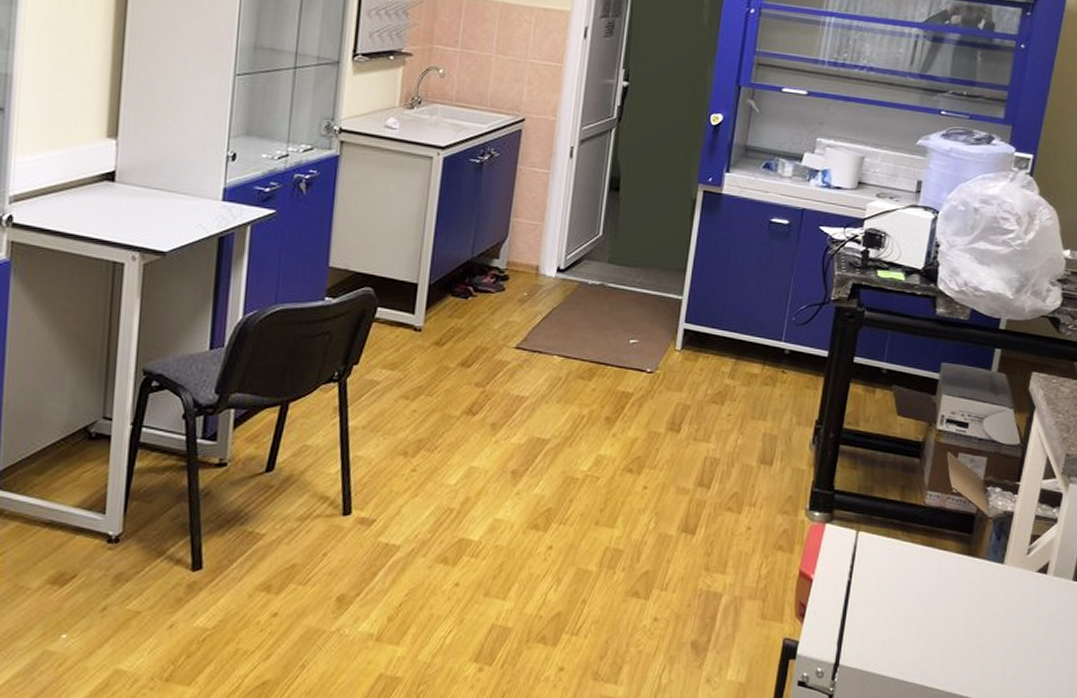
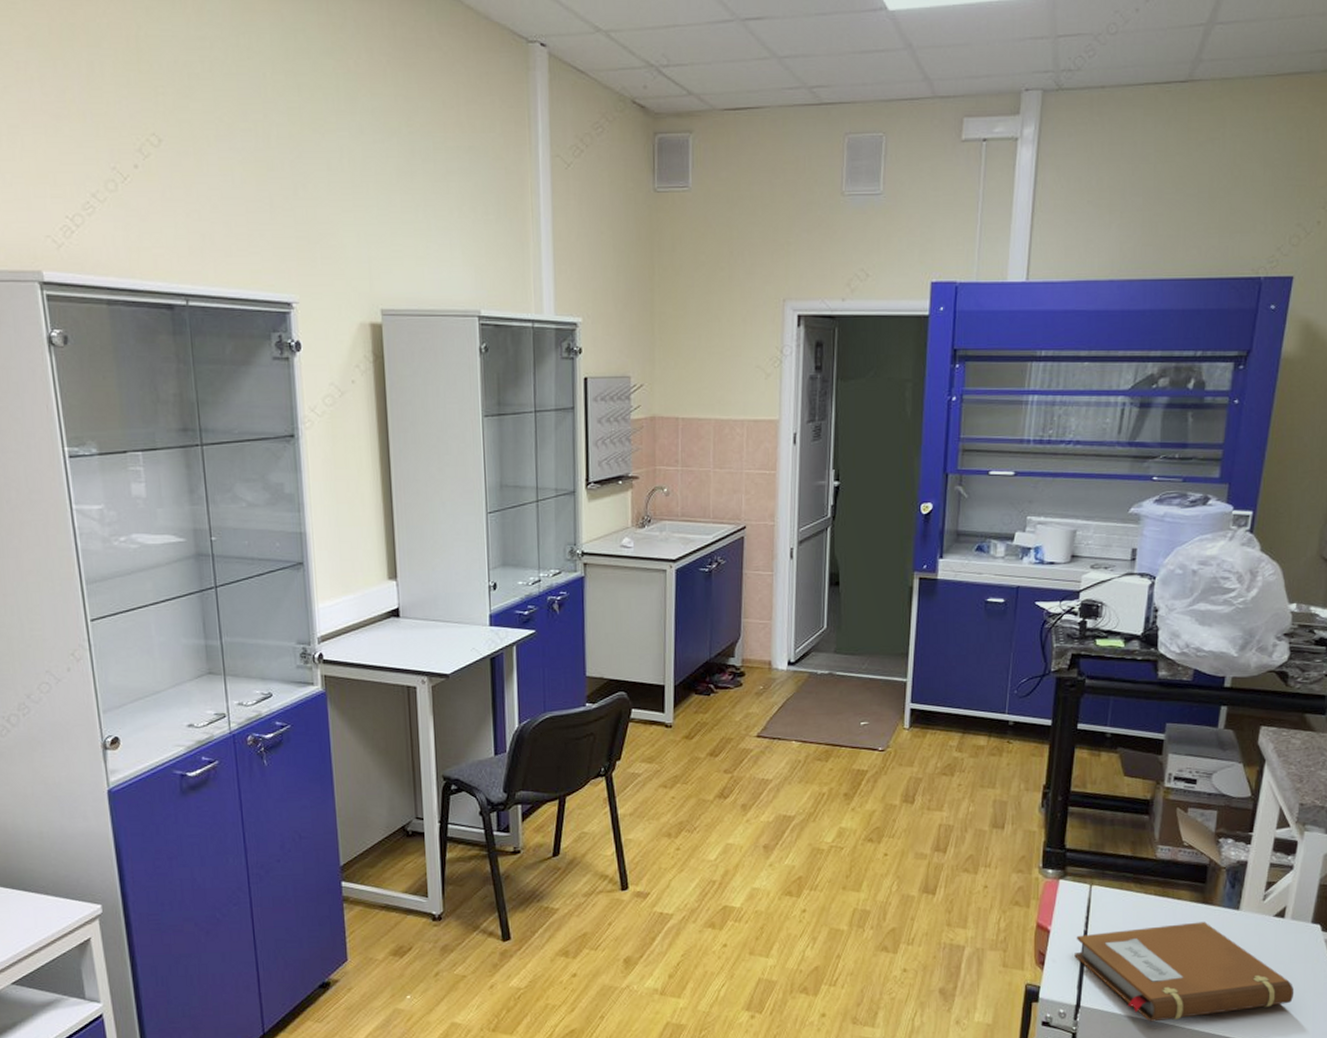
notebook: none [836,575,1054,684] -> present [1074,921,1295,1022]

